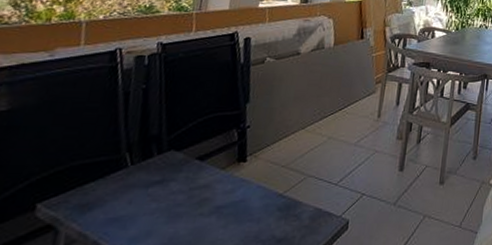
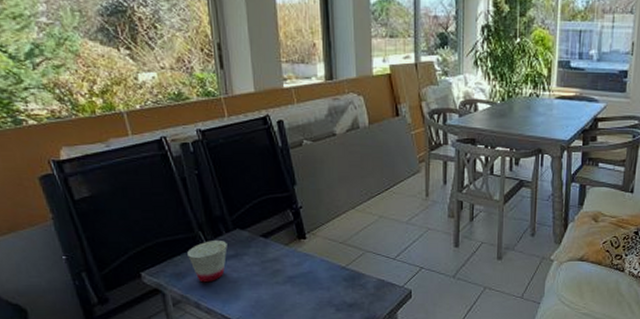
cup: none [103,164,156,216] -> present [187,241,228,283]

